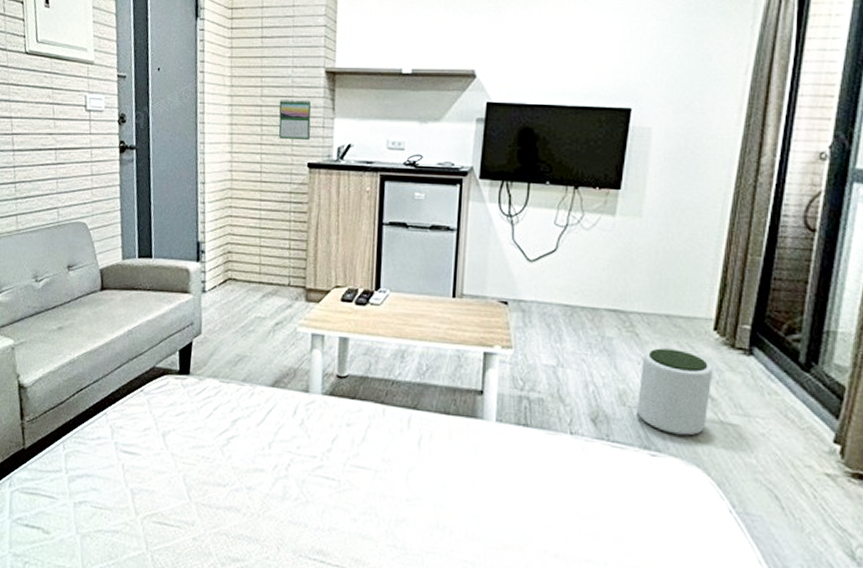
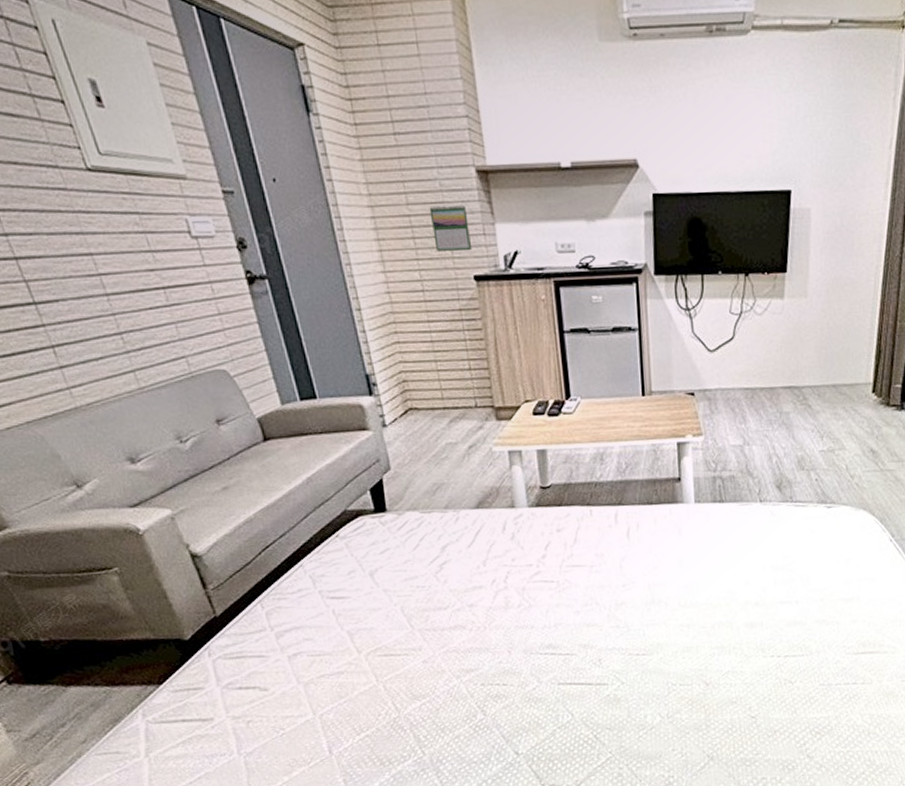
plant pot: present [637,348,713,436] -> none [813,414,873,487]

